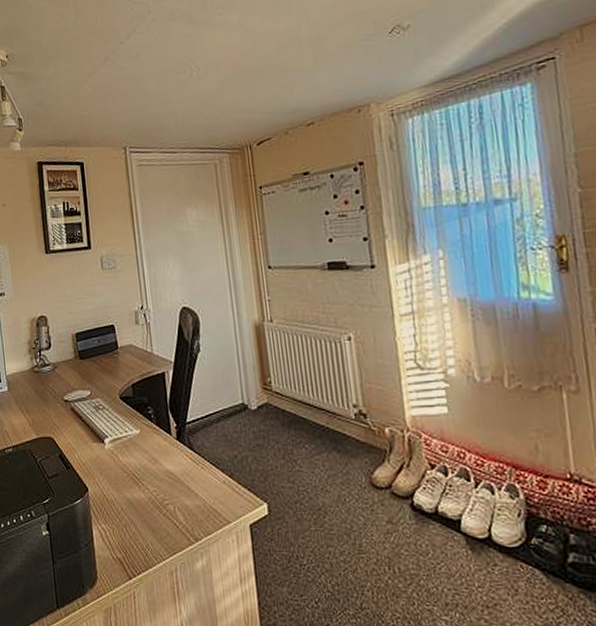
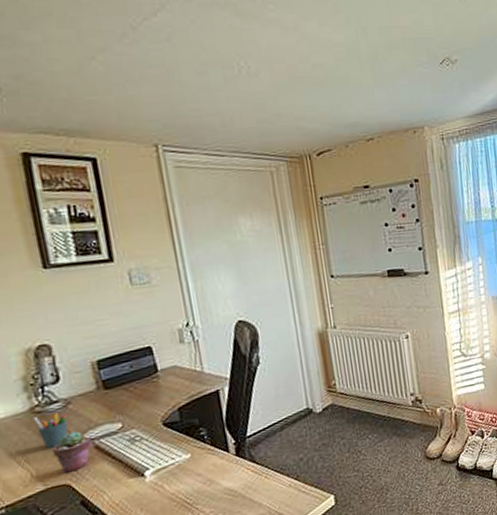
pen holder: none [33,373,55,403] -> present [33,411,68,448]
potted succulent: none [44,392,69,427] -> present [53,431,92,474]

